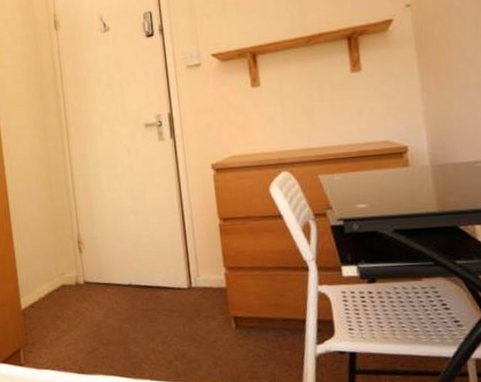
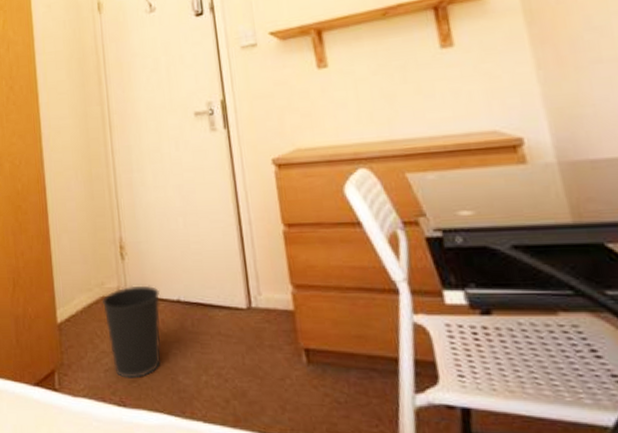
wastebasket: none [62,273,116,351] -> present [102,285,162,379]

